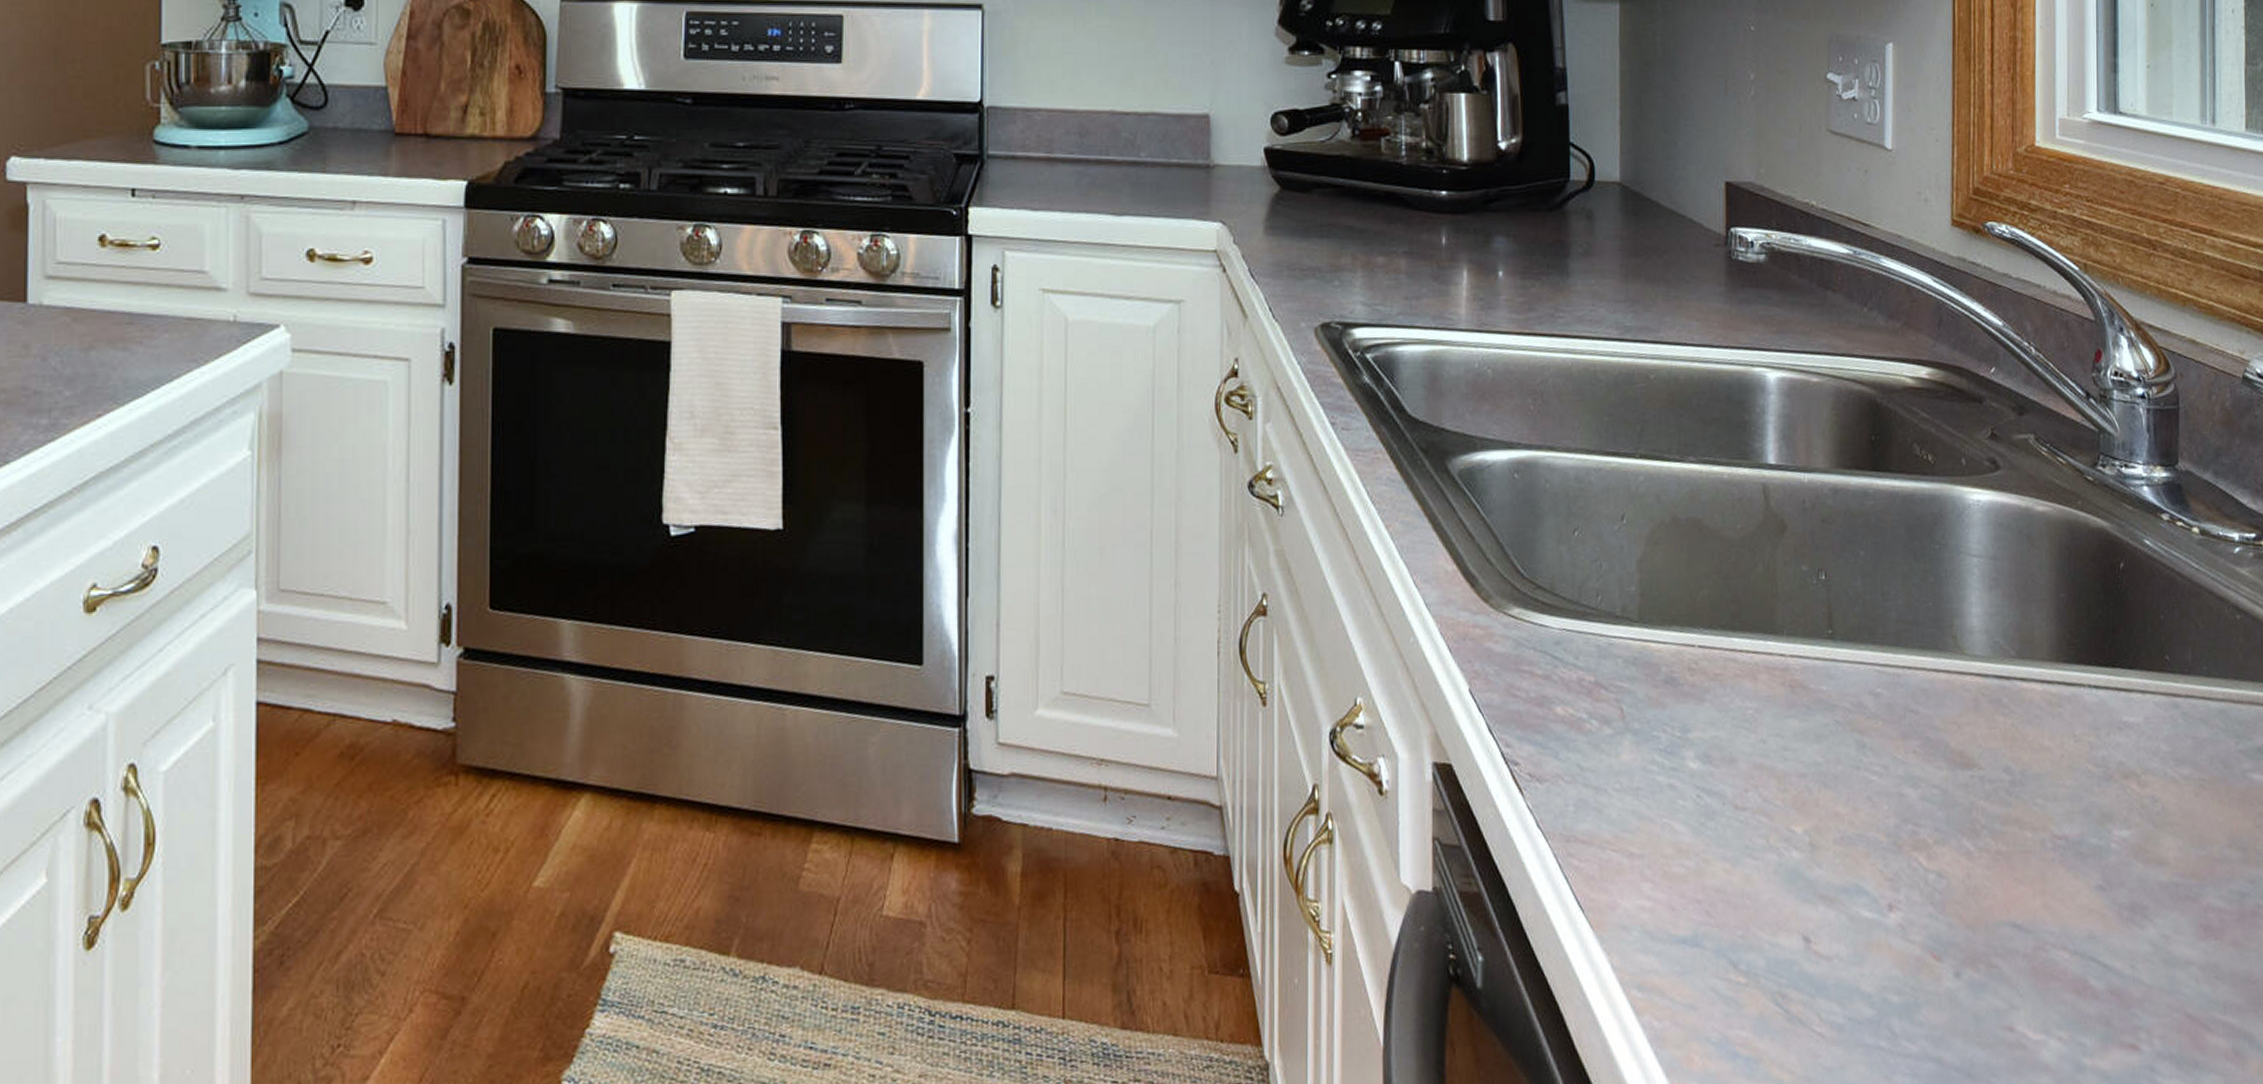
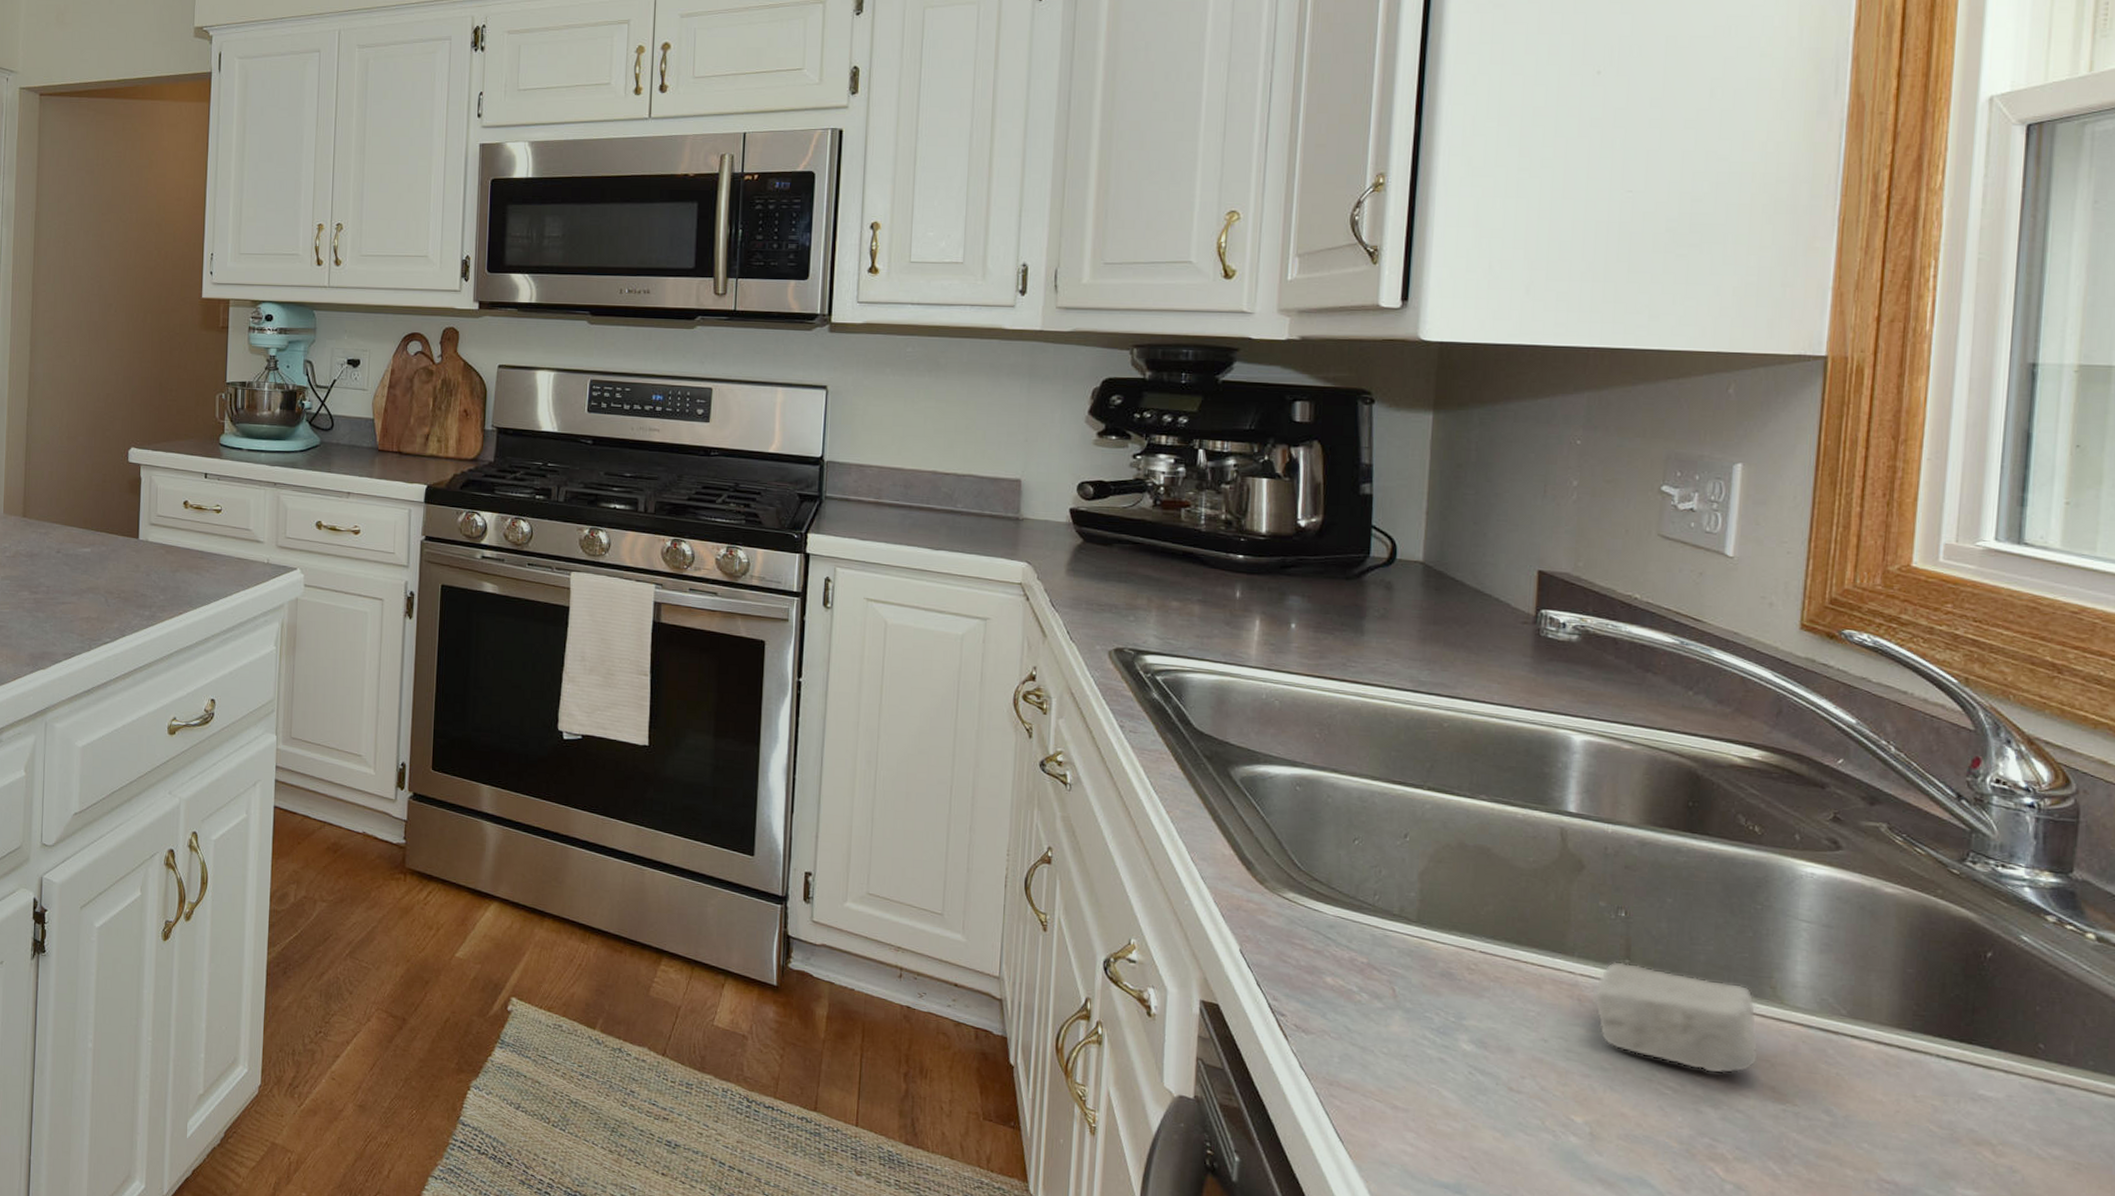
soap bar: none [1804,633,1948,748] -> present [1594,961,1760,1074]

